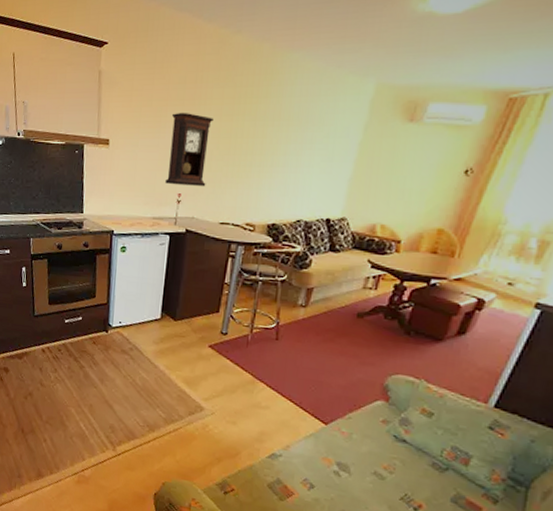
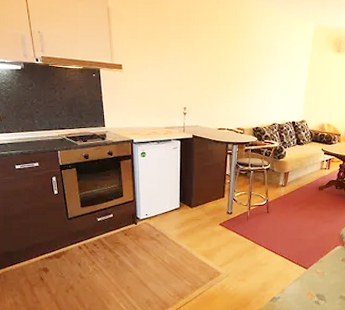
pendulum clock: present [165,112,214,187] -> none [172,43,205,102]

